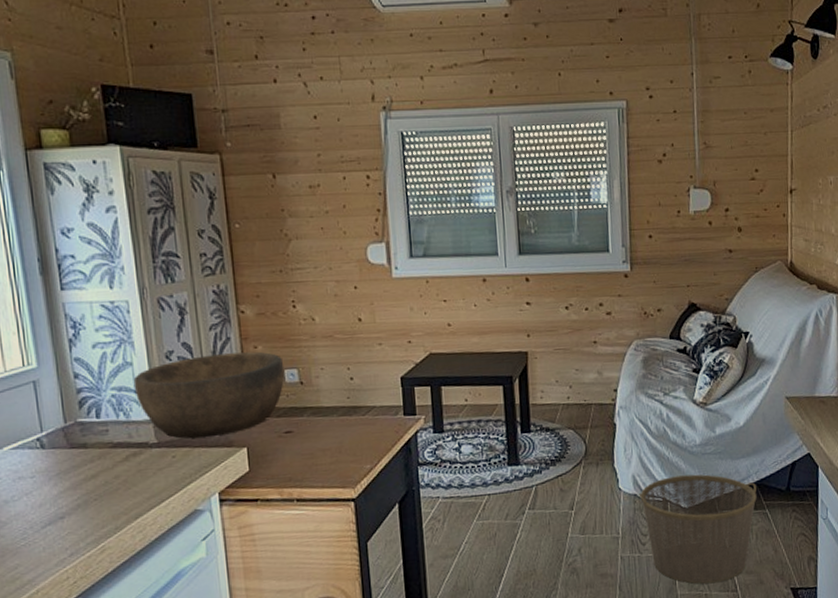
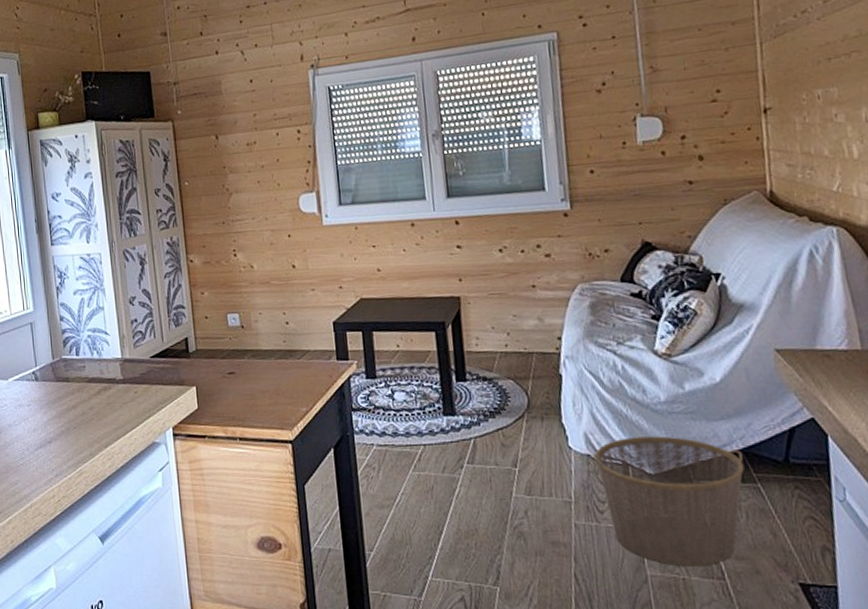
bowl: present [133,351,285,439] -> none [104,297,228,377]

